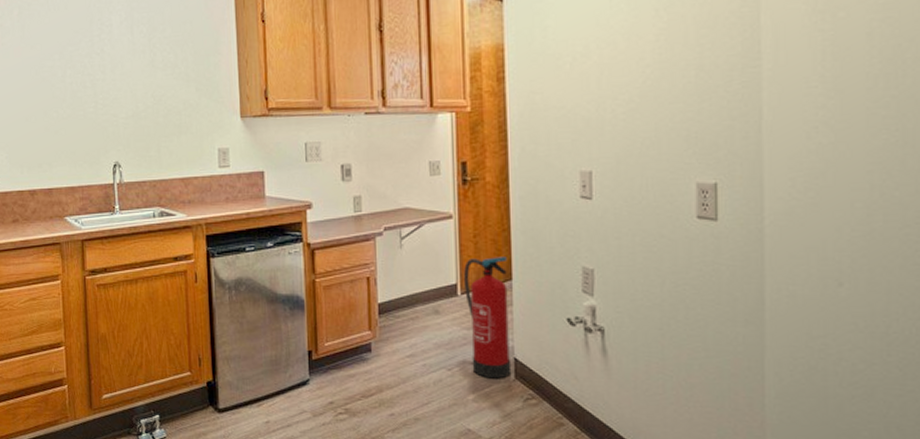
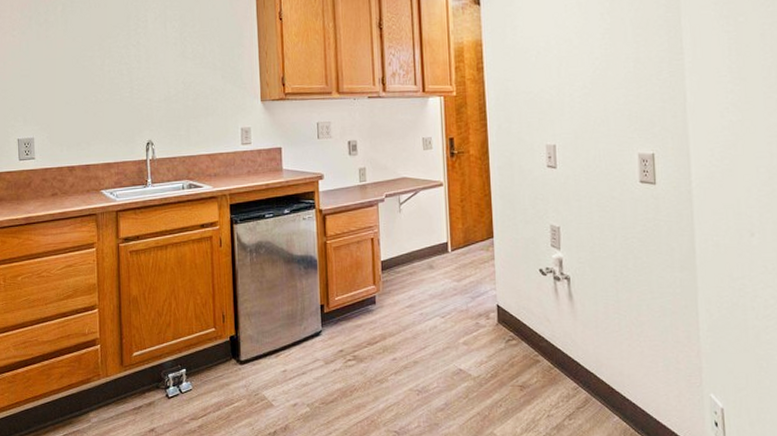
fire extinguisher: present [464,257,512,379] -> none [453,218,495,324]

